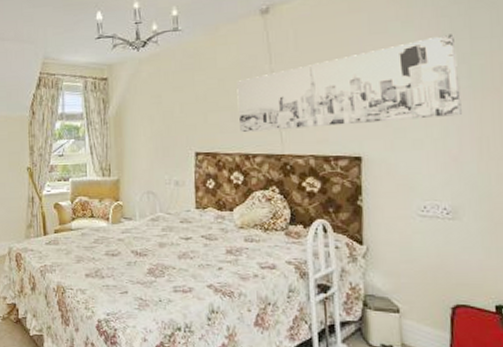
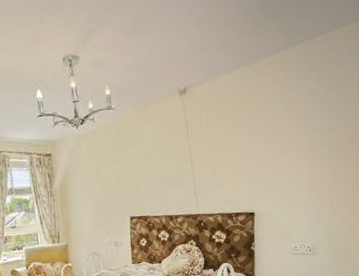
wall art: present [237,33,462,133] -> none [161,112,322,198]

